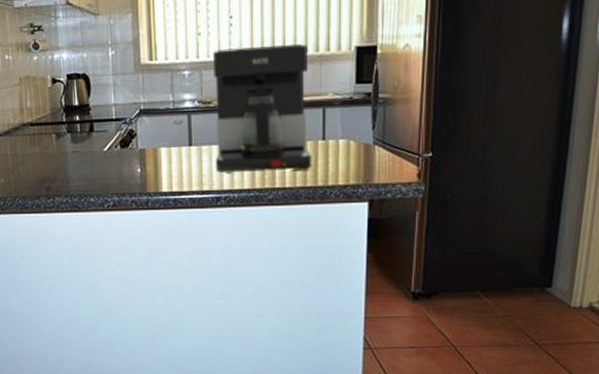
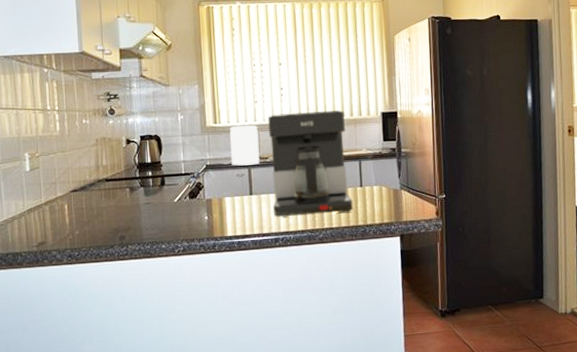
canister: none [167,63,202,111] -> present [229,125,260,166]

